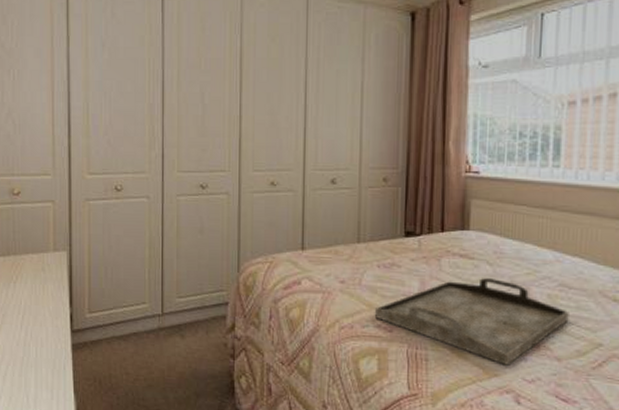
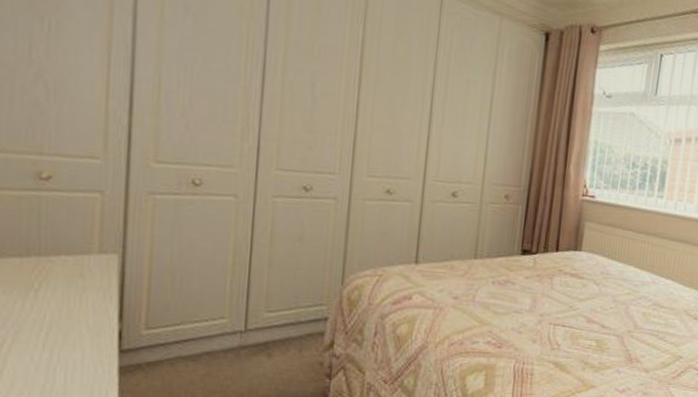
serving tray: present [374,278,569,365] -> none [485,297,659,377]

